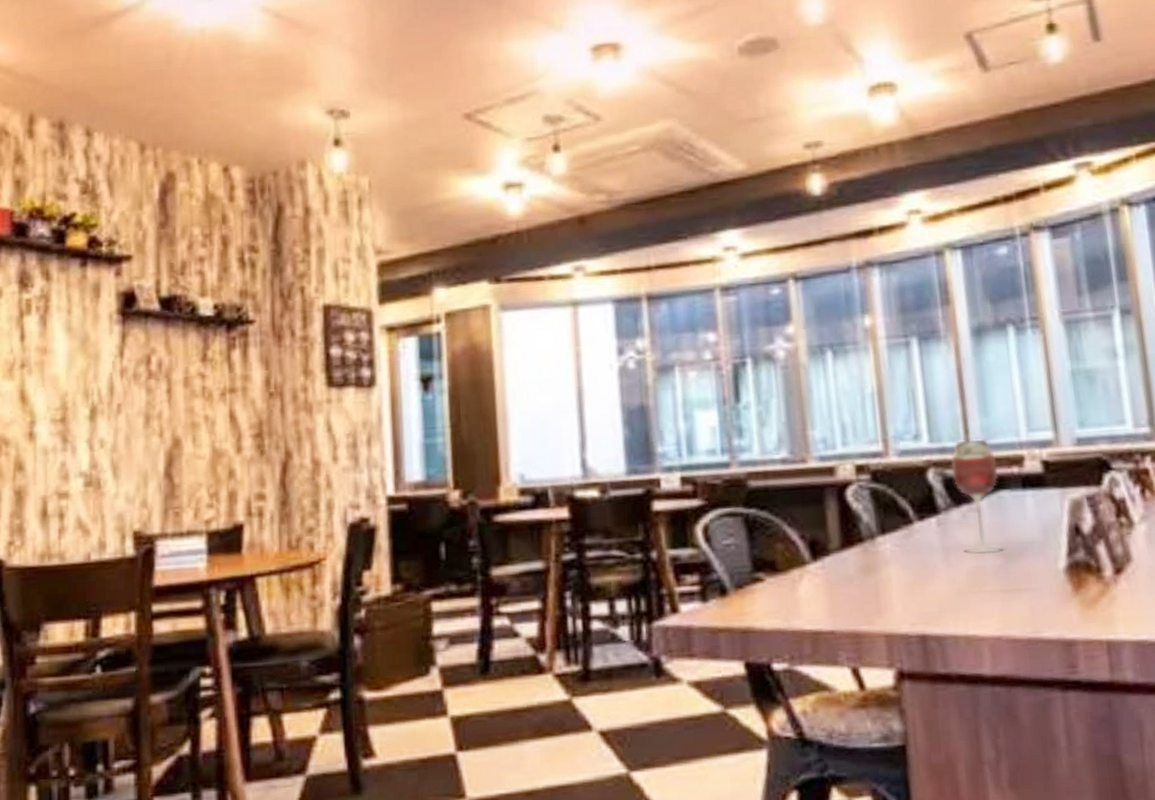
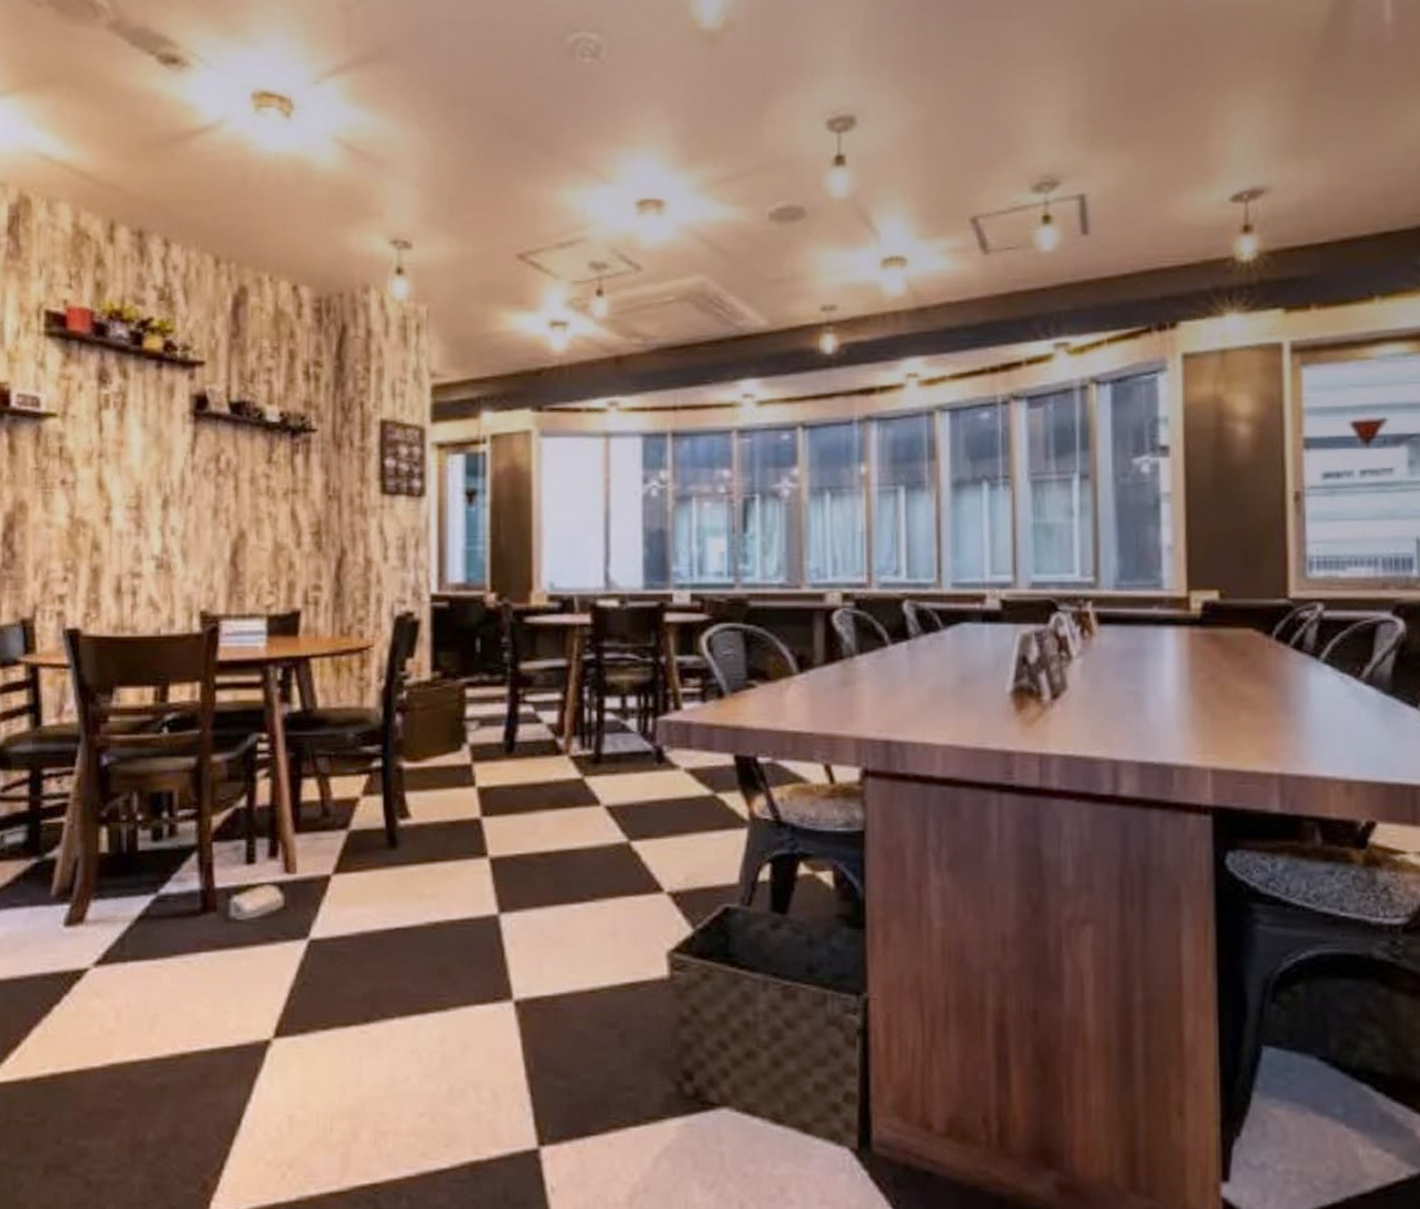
wineglass: present [950,440,1004,555] -> none [923,578,963,676]

